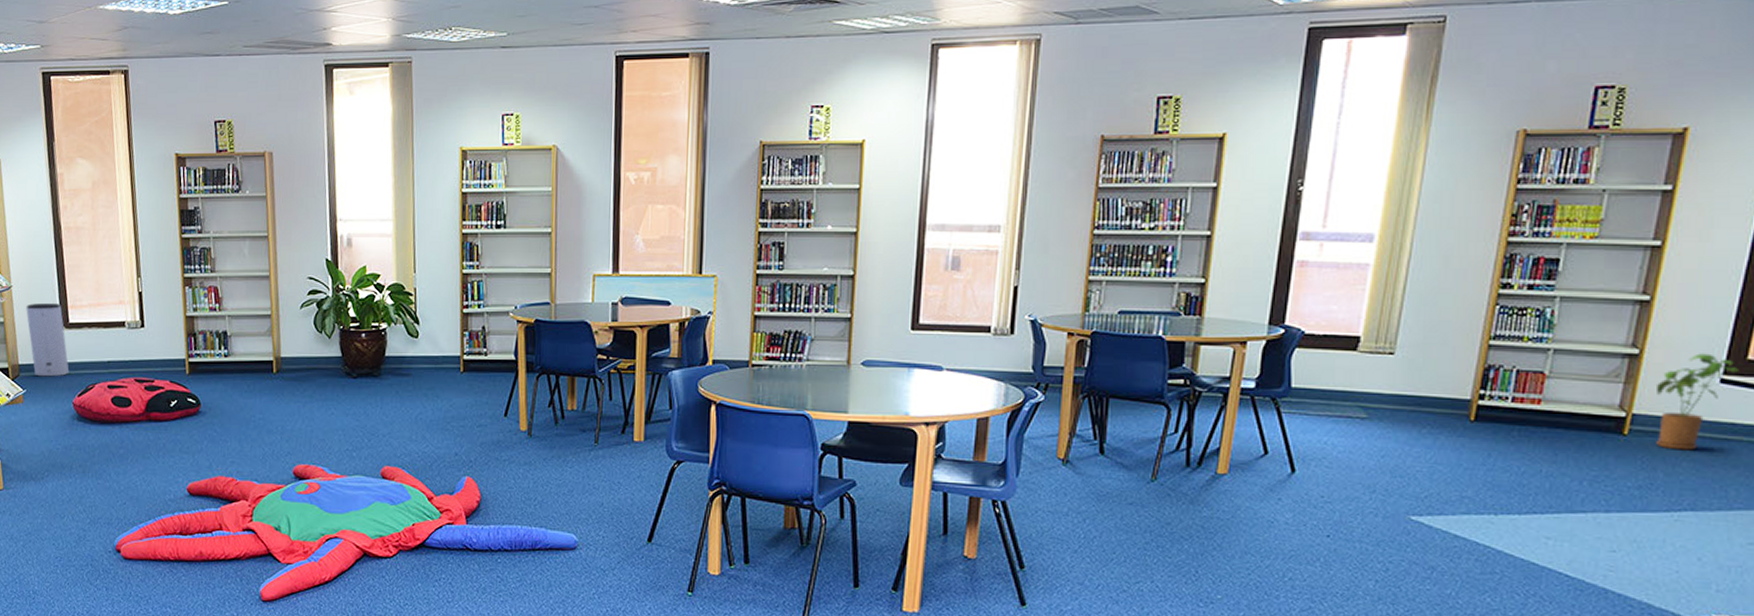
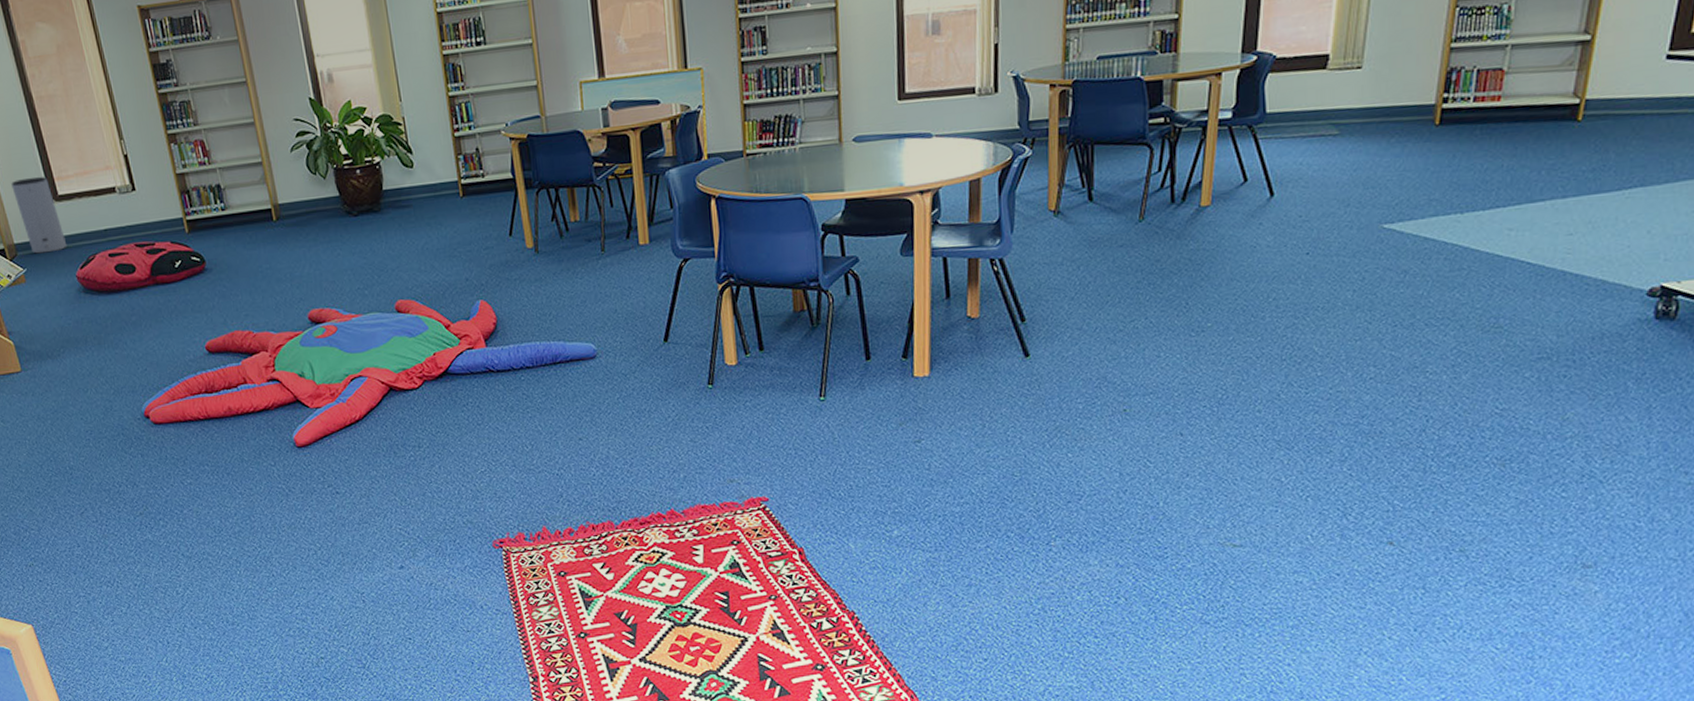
house plant: present [1656,353,1738,451] -> none [1608,31,1683,130]

